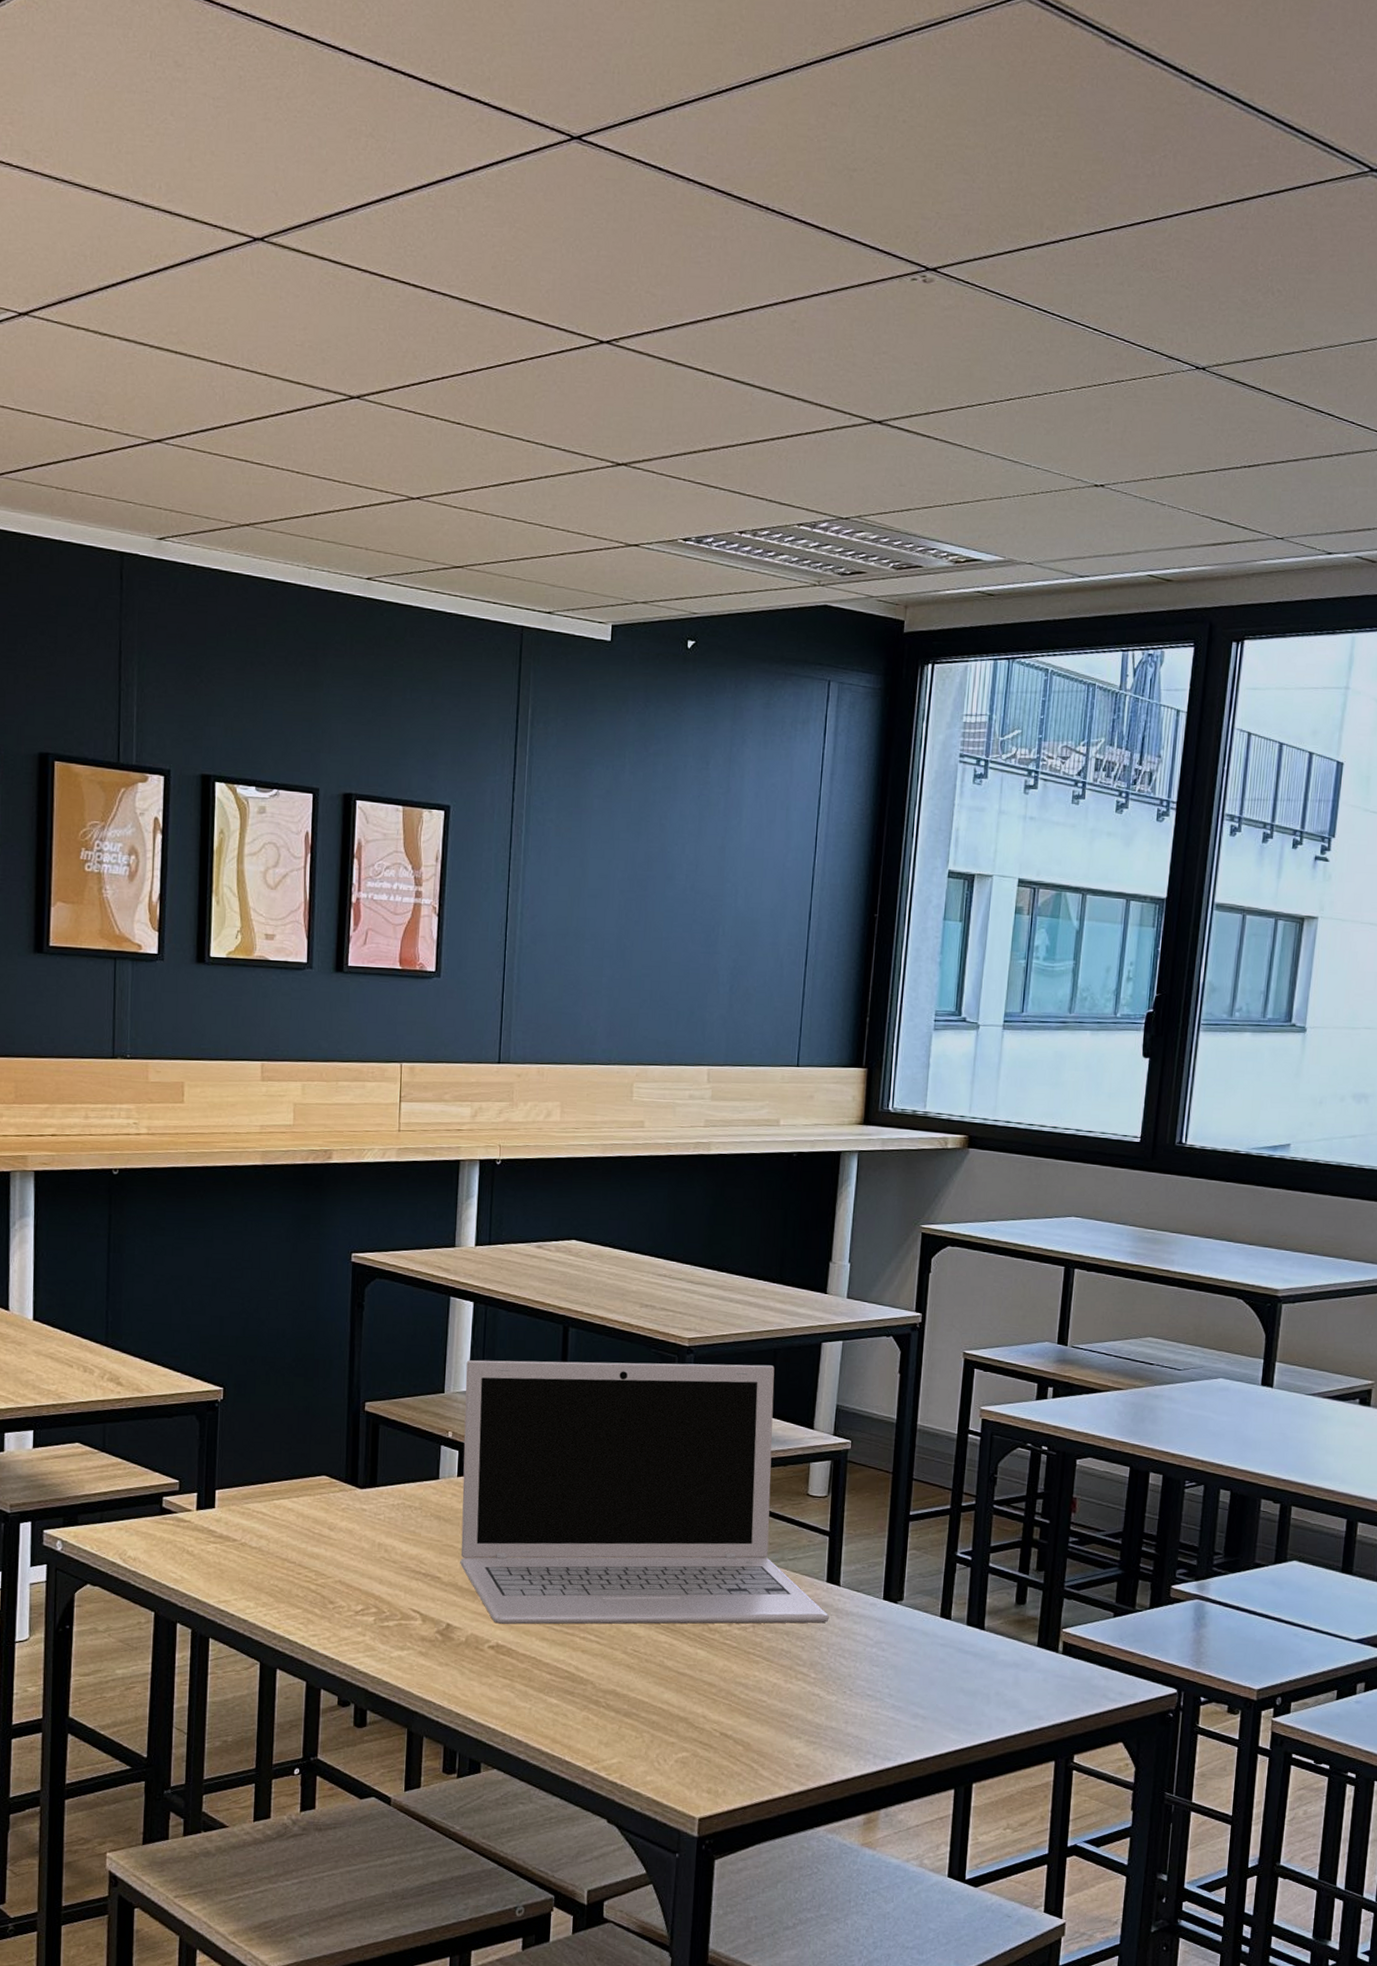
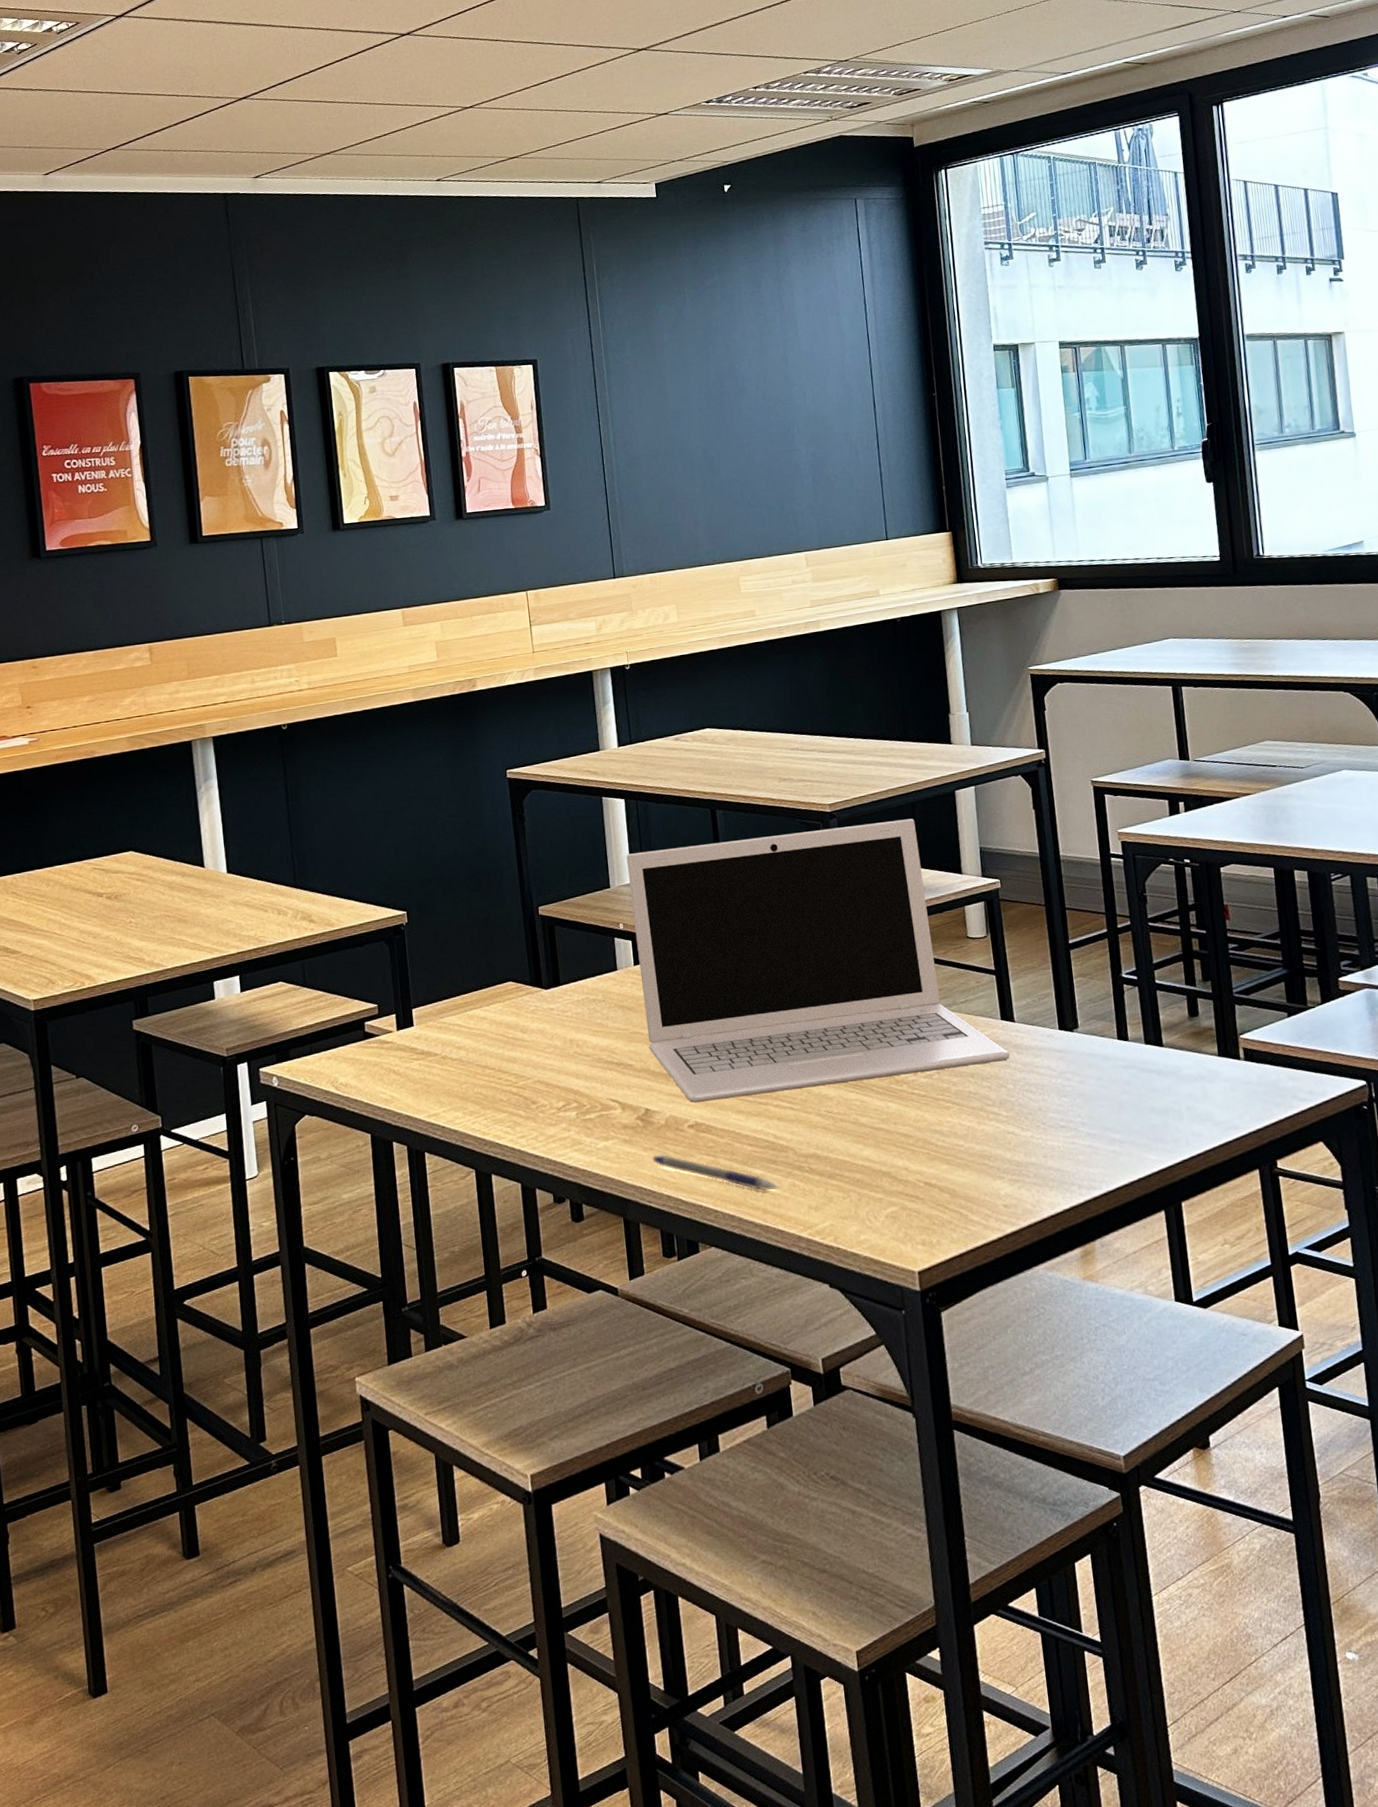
pen: none [446,1671,573,1721] -> present [652,1155,780,1191]

